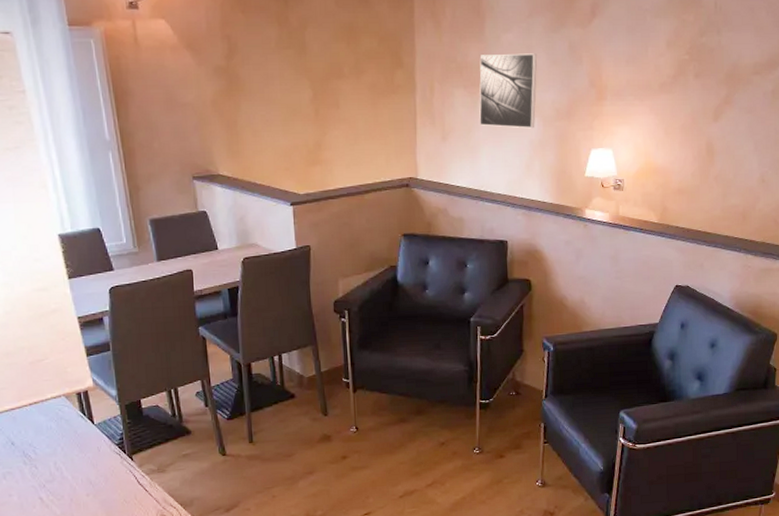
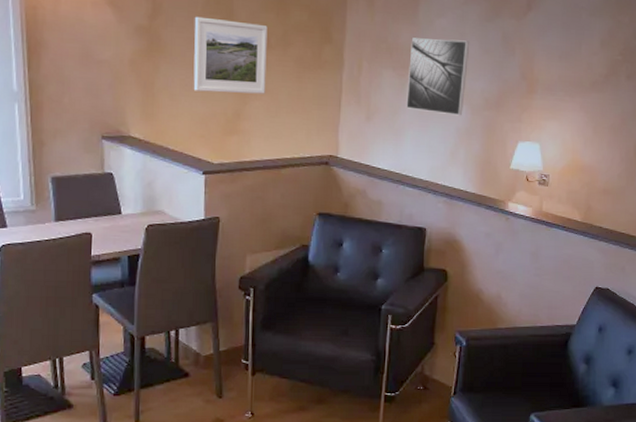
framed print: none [269,52,343,126] -> present [193,16,268,94]

